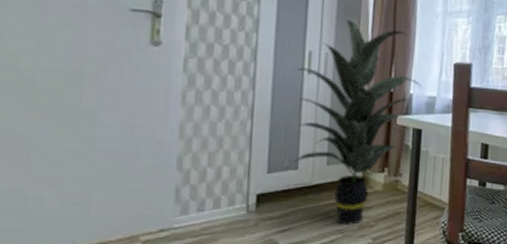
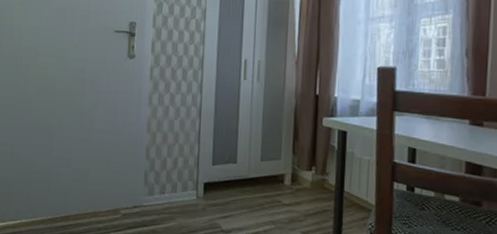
indoor plant: present [293,19,421,225] -> none [231,30,345,218]

